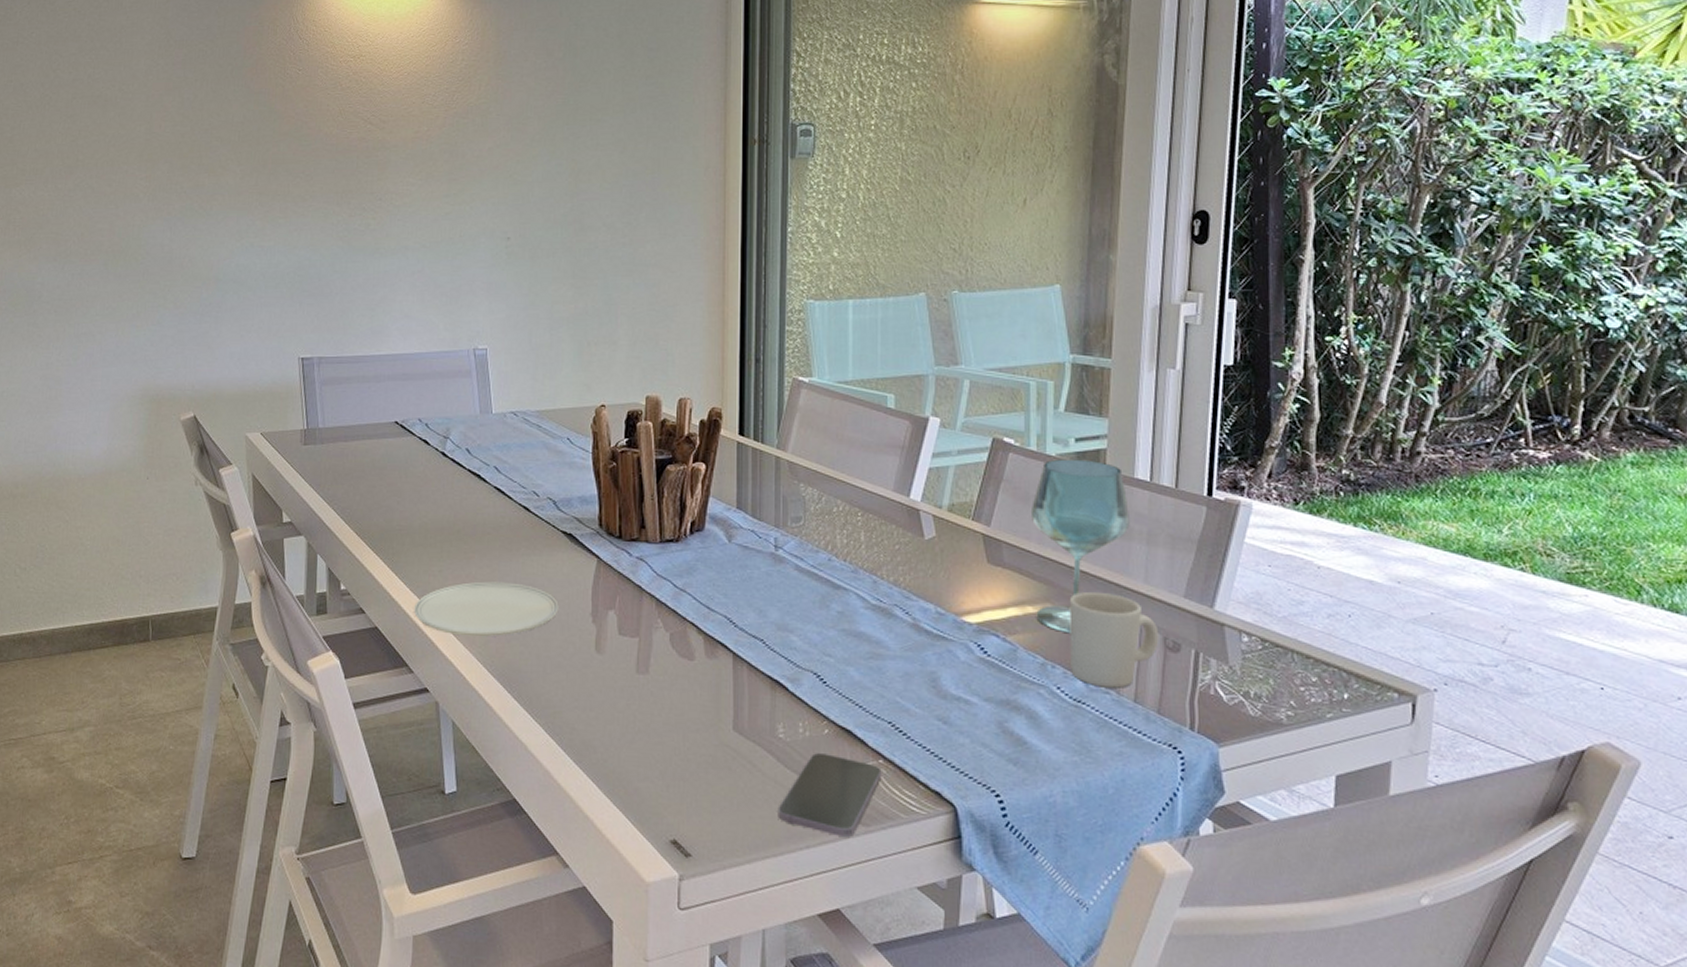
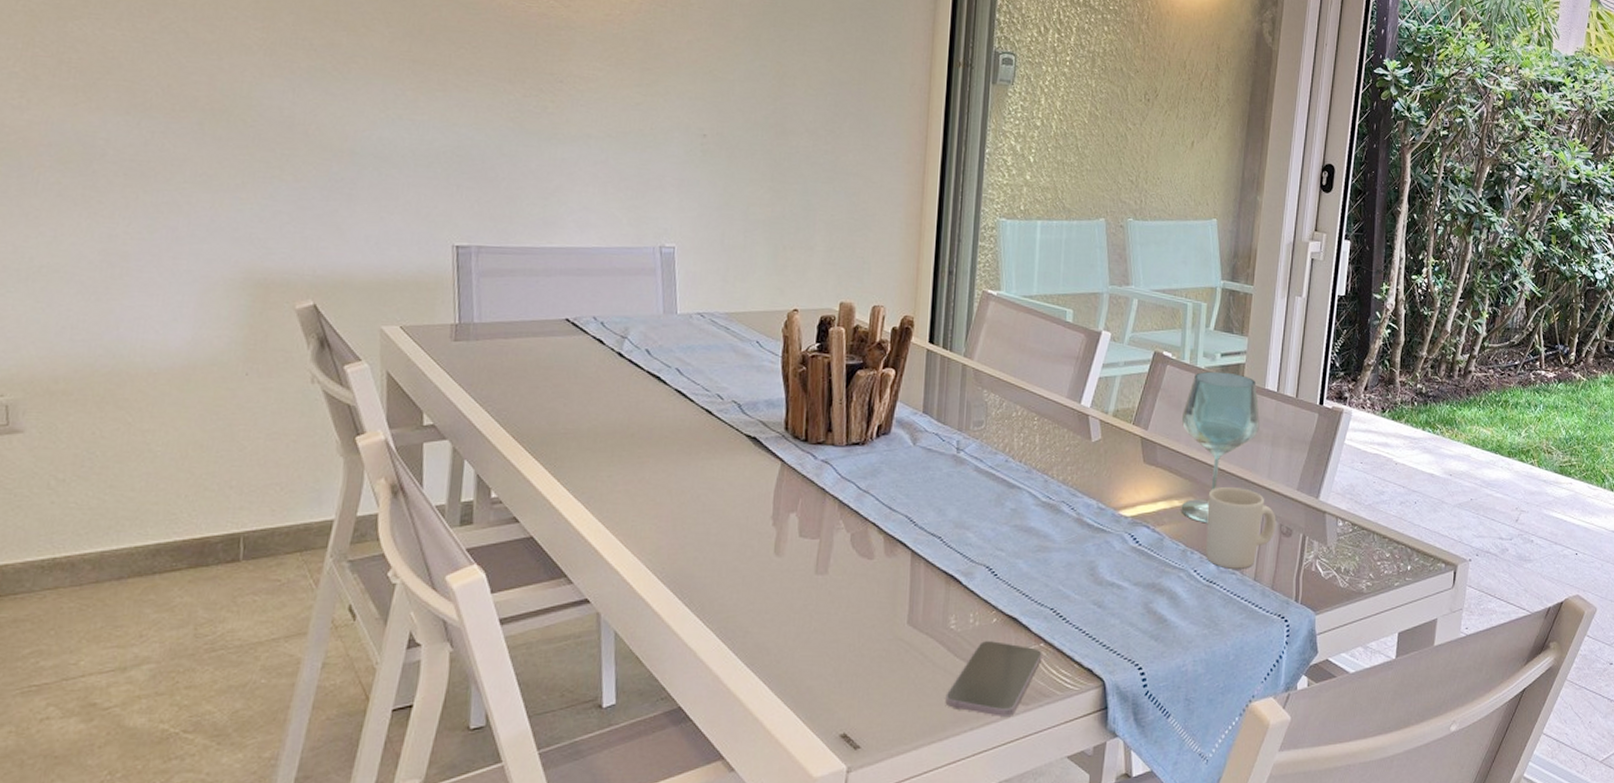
plate: present [414,581,559,637] -> none [577,486,739,544]

